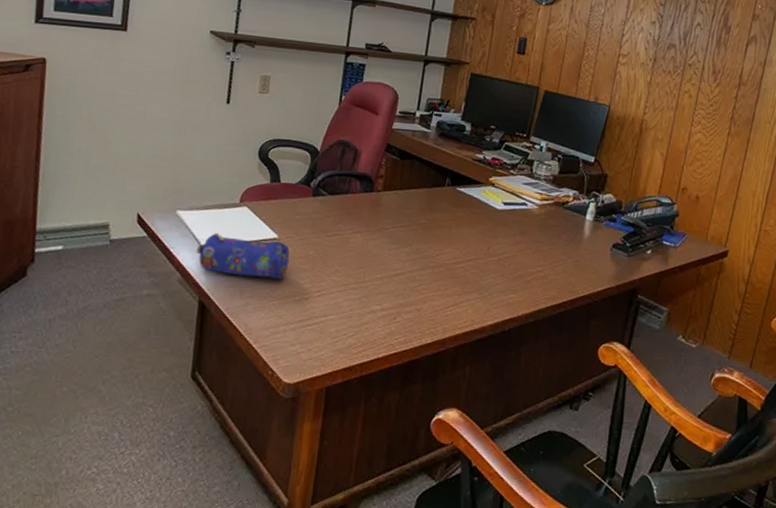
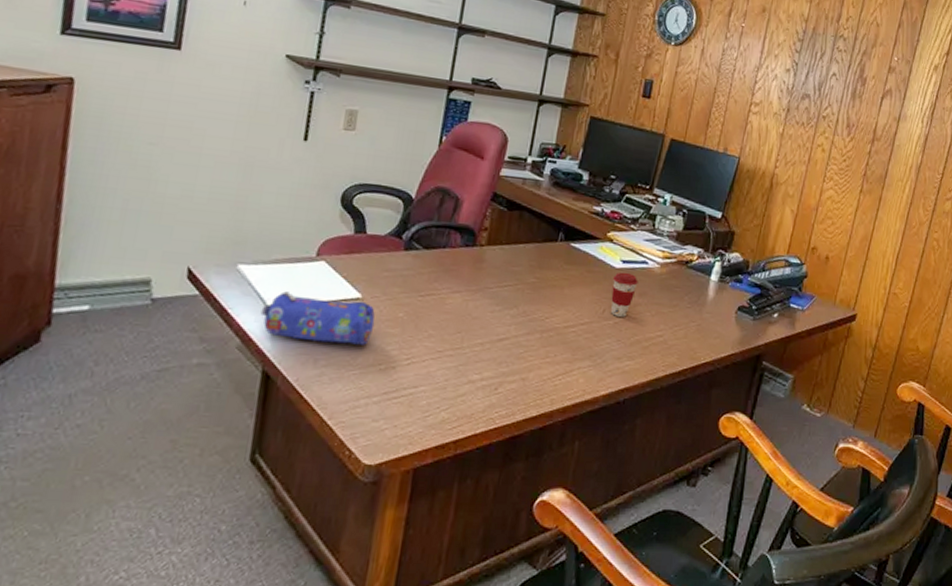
coffee cup: none [494,213,519,254] -> present [611,272,638,317]

